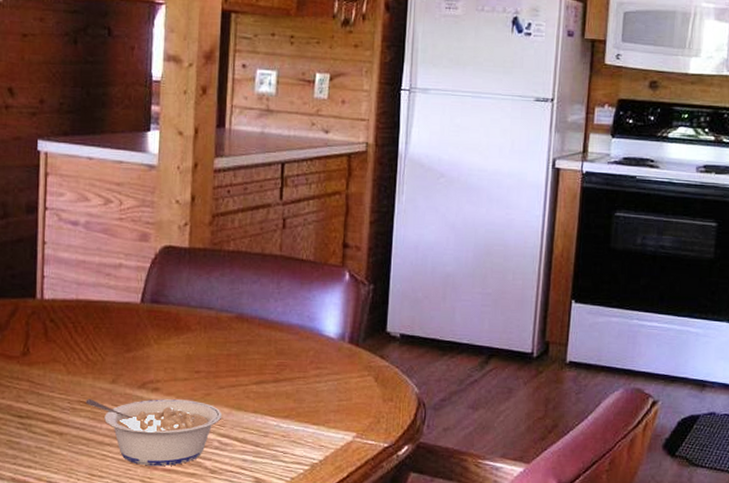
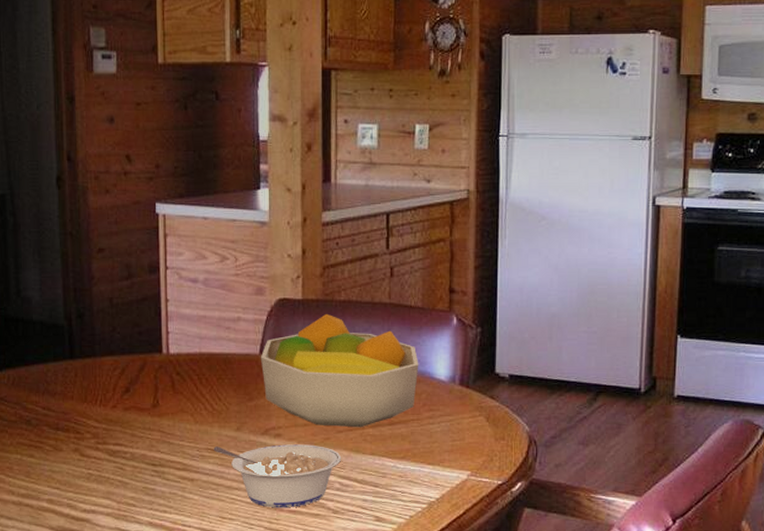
fruit bowl: none [141,263,308,384] -> present [260,313,419,428]

